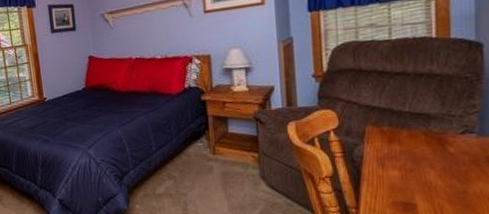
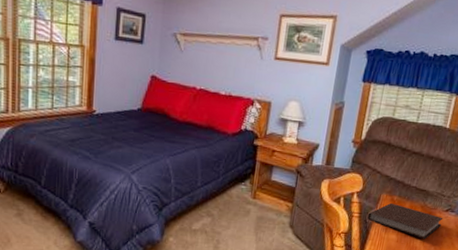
notebook: none [354,134,461,171] -> present [367,202,444,239]

